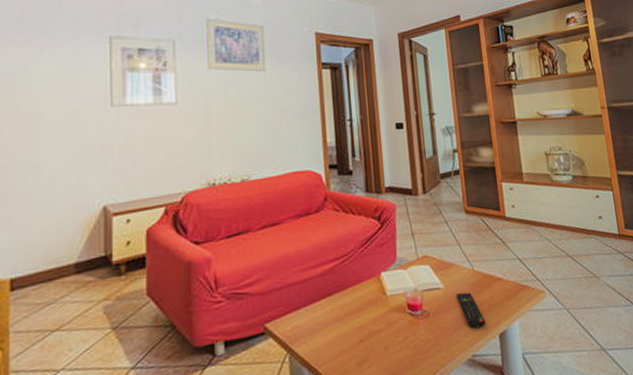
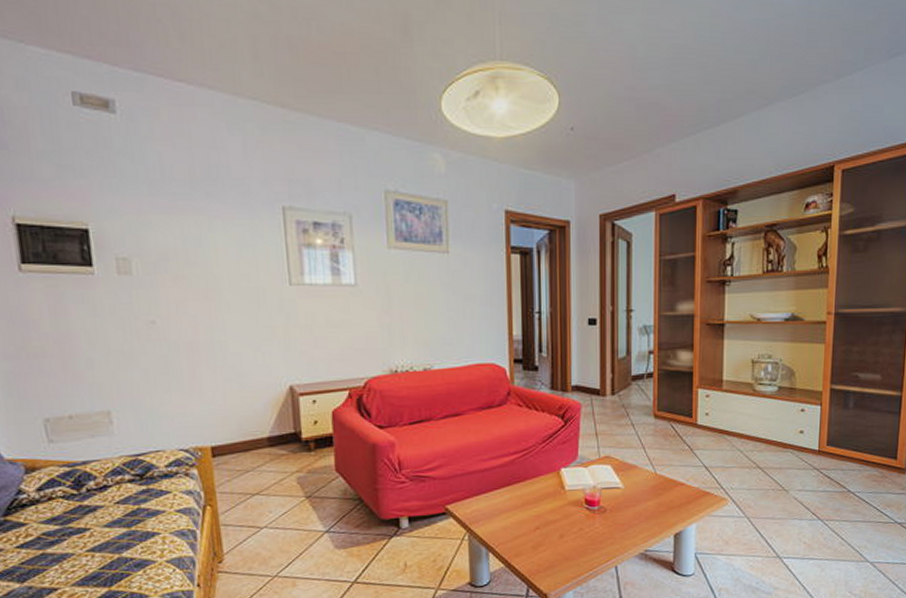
remote control: present [457,292,486,329] -> none [636,493,662,527]

